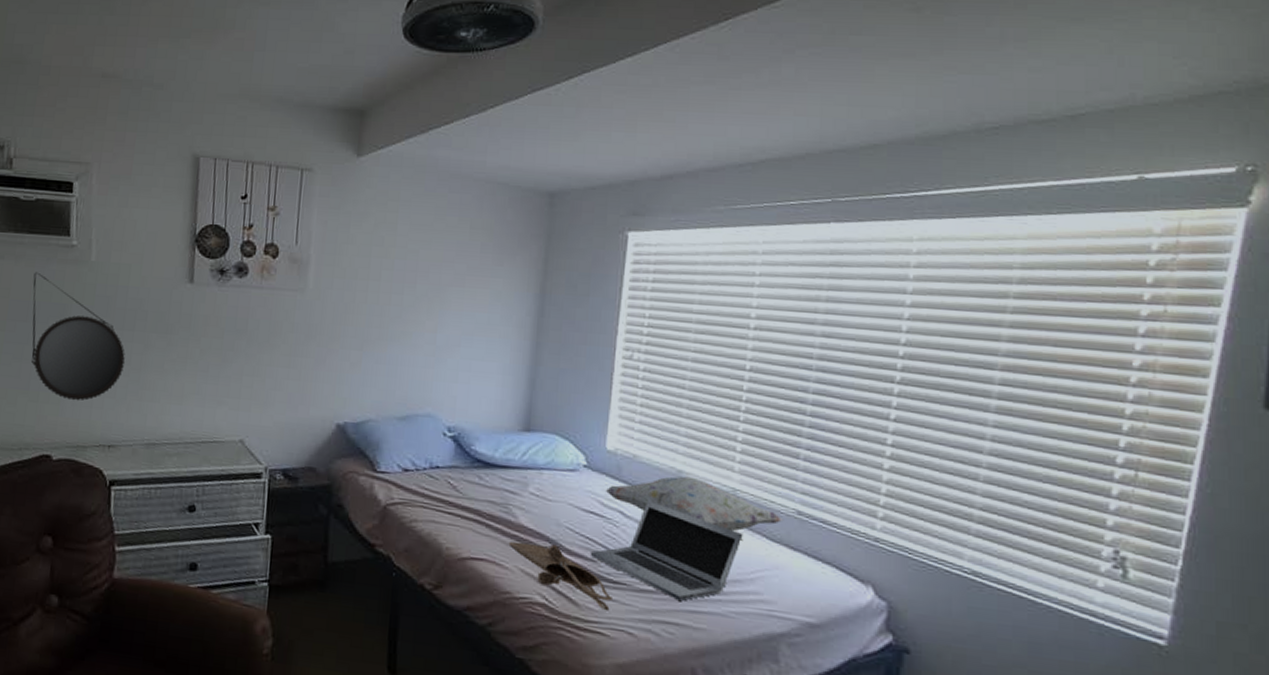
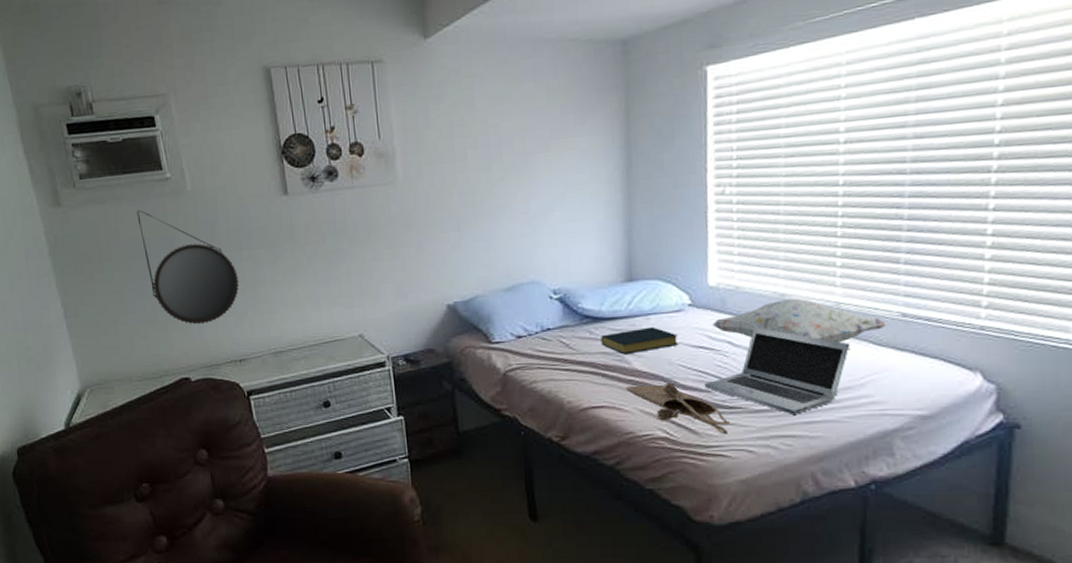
hardback book: none [489,482,570,508] -> present [601,326,679,355]

